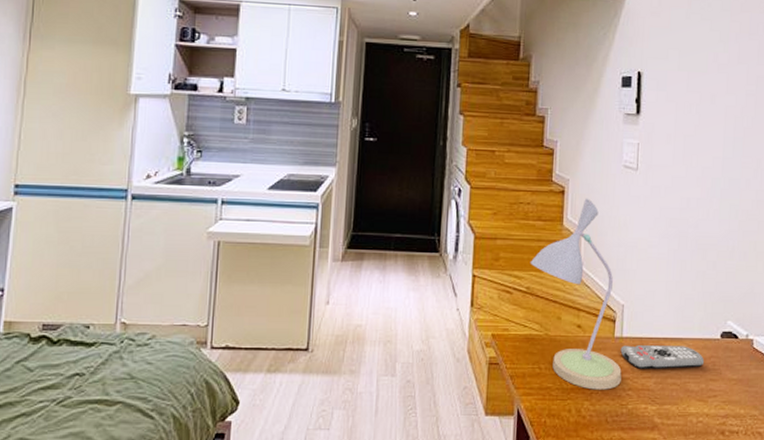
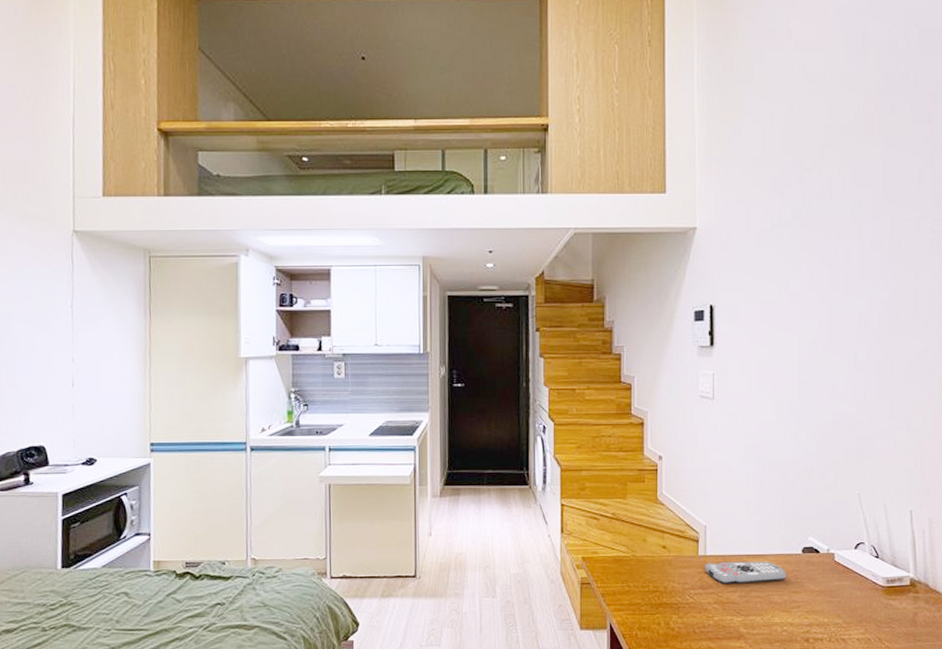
desk lamp: present [530,198,622,390] -> none [614,428,707,604]

